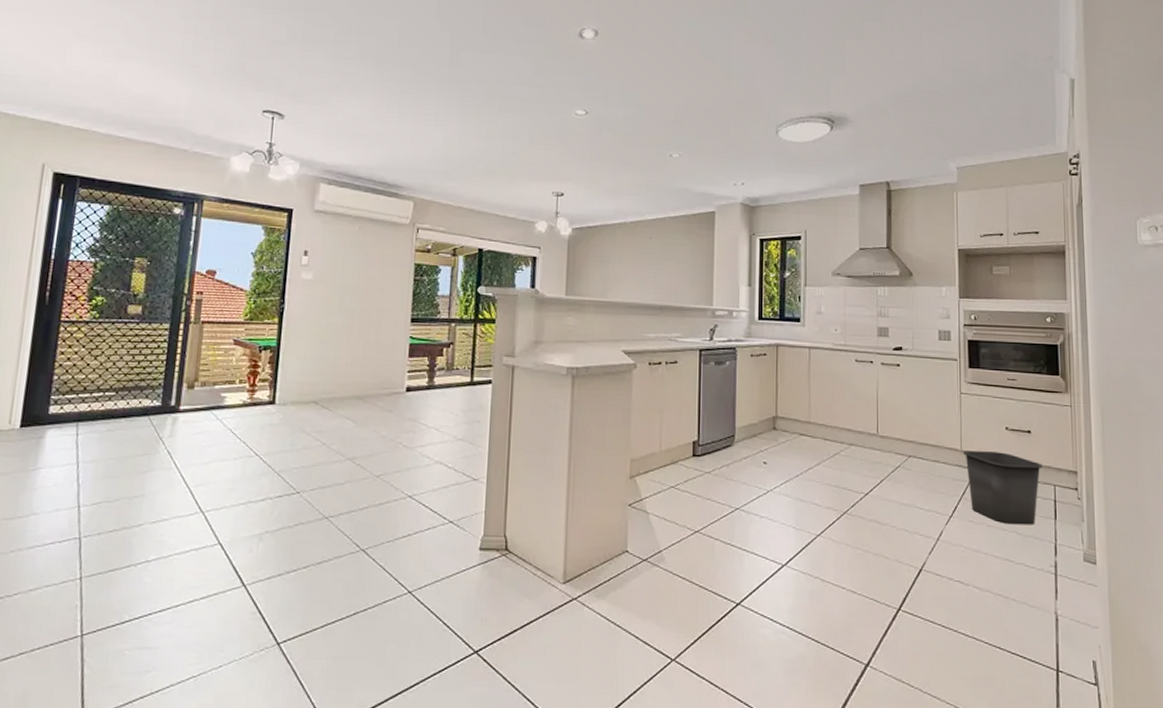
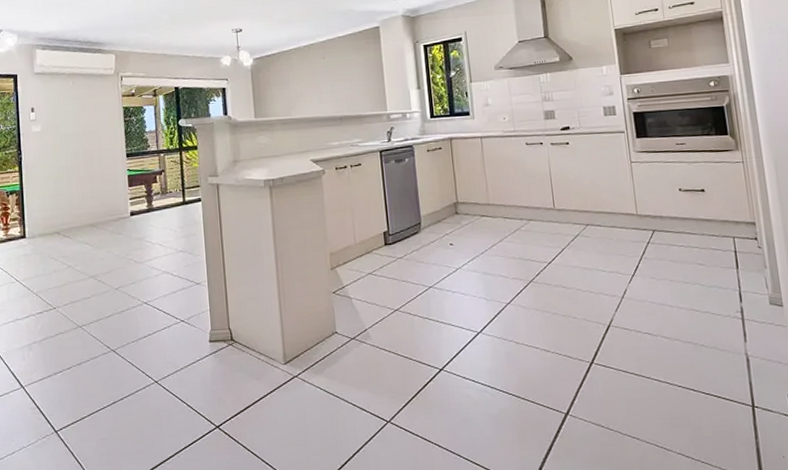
waste bin: present [963,451,1042,525] -> none [639,212,720,278]

